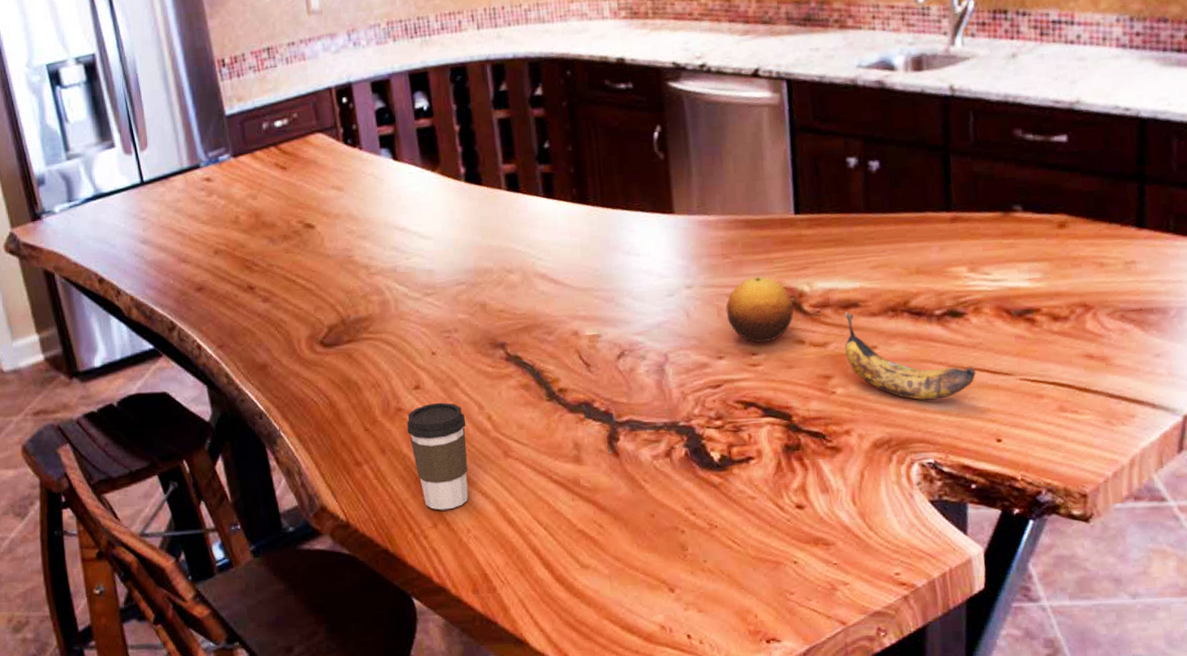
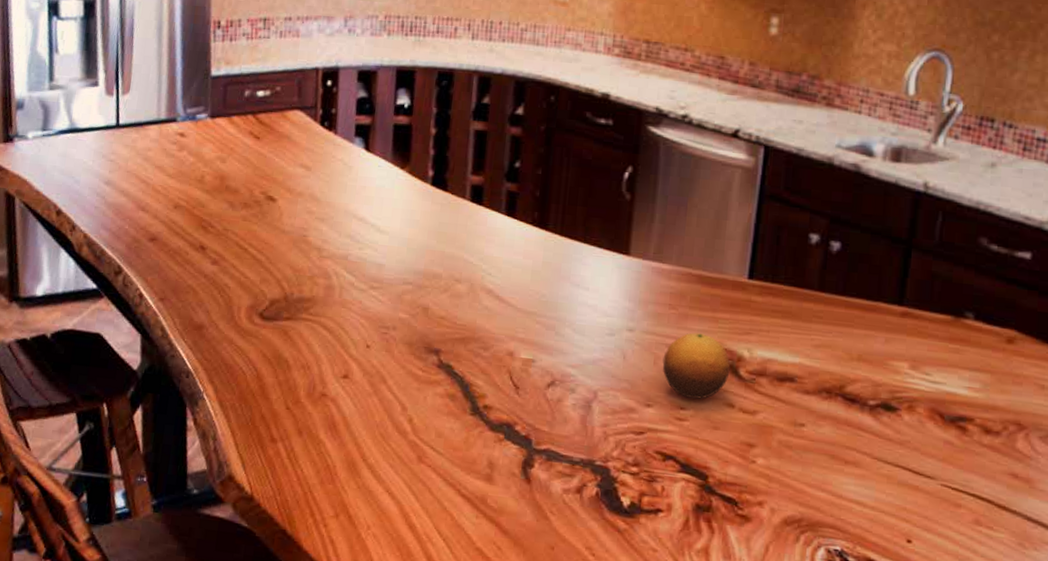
coffee cup: present [406,402,468,511] -> none [327,395,387,503]
banana: present [844,311,976,400] -> none [773,384,898,489]

